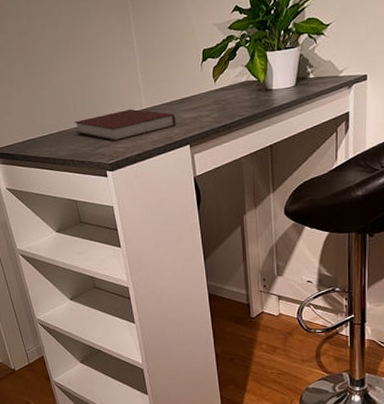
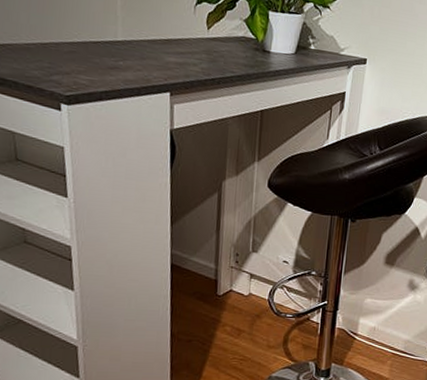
notebook: present [74,109,176,141] -> none [25,35,157,71]

